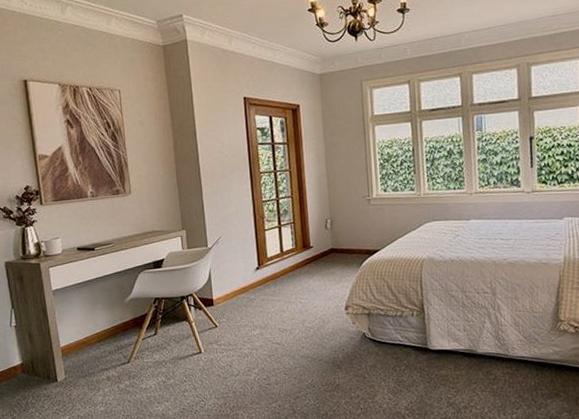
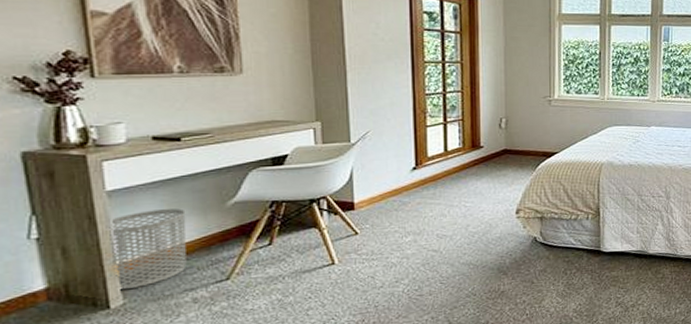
waste bin: none [55,304,102,368] -> present [109,209,187,290]

